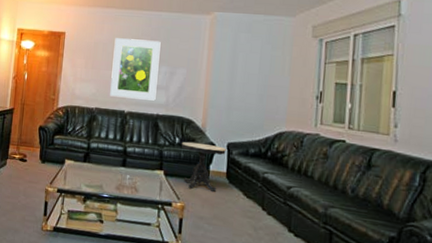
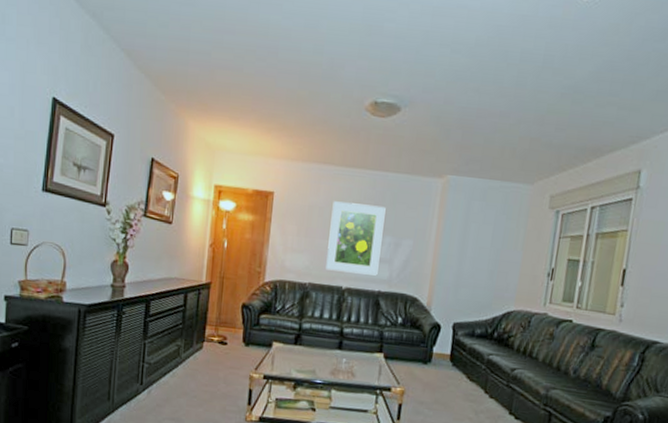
side table: present [181,141,227,192] -> none [404,321,453,375]

